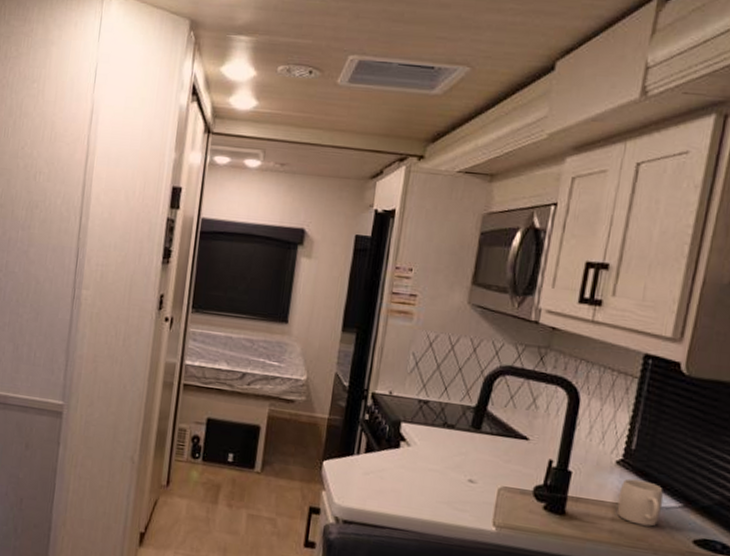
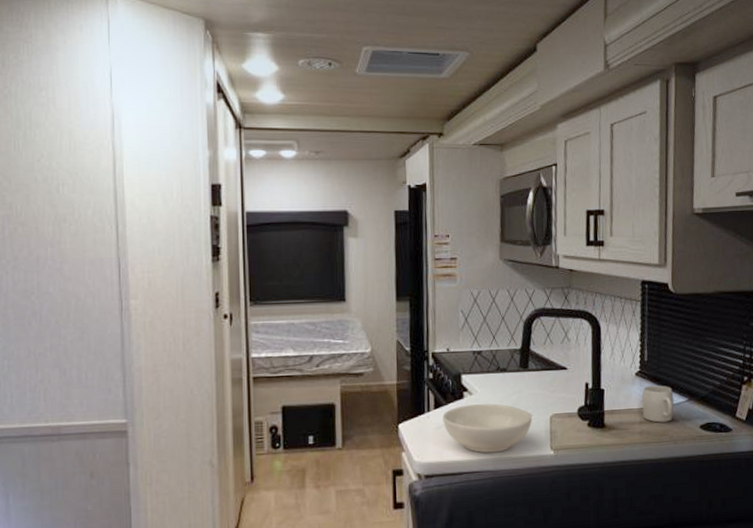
bowl: none [372,455,476,515] -> present [443,403,532,453]

